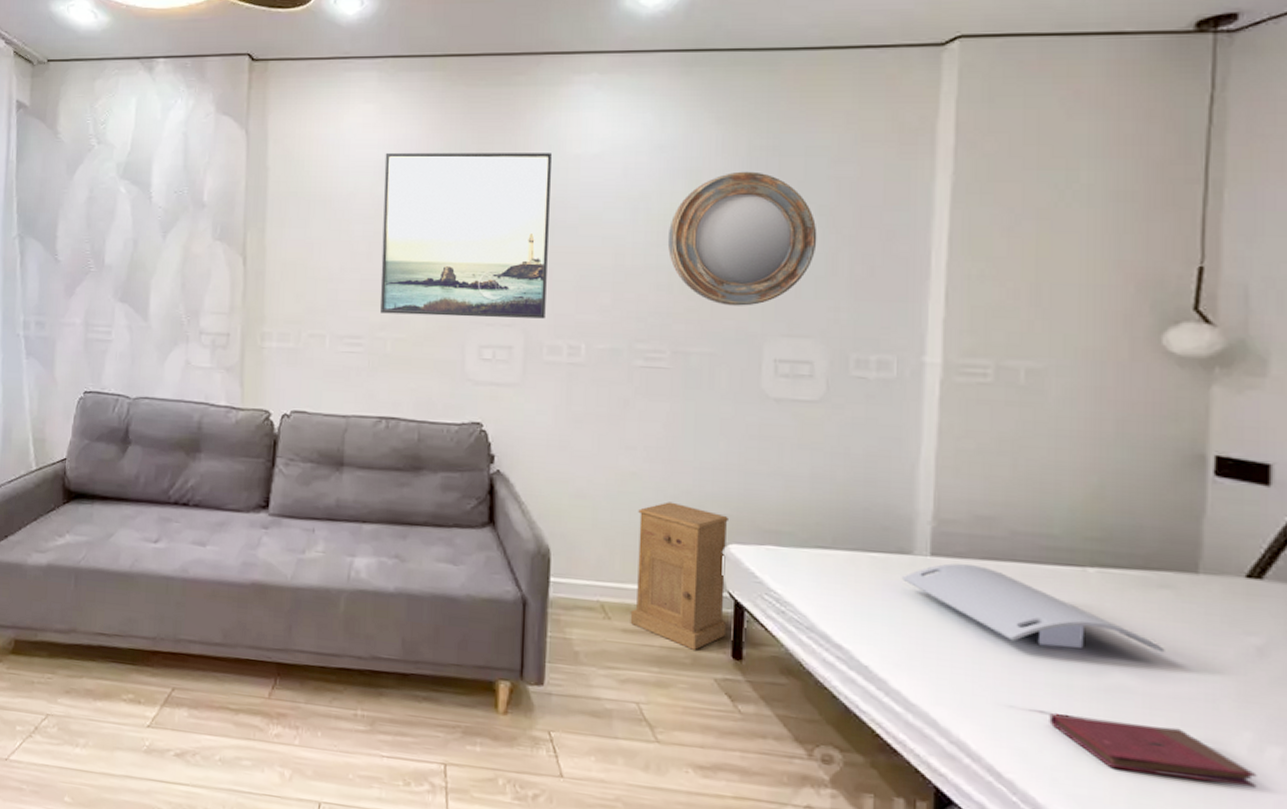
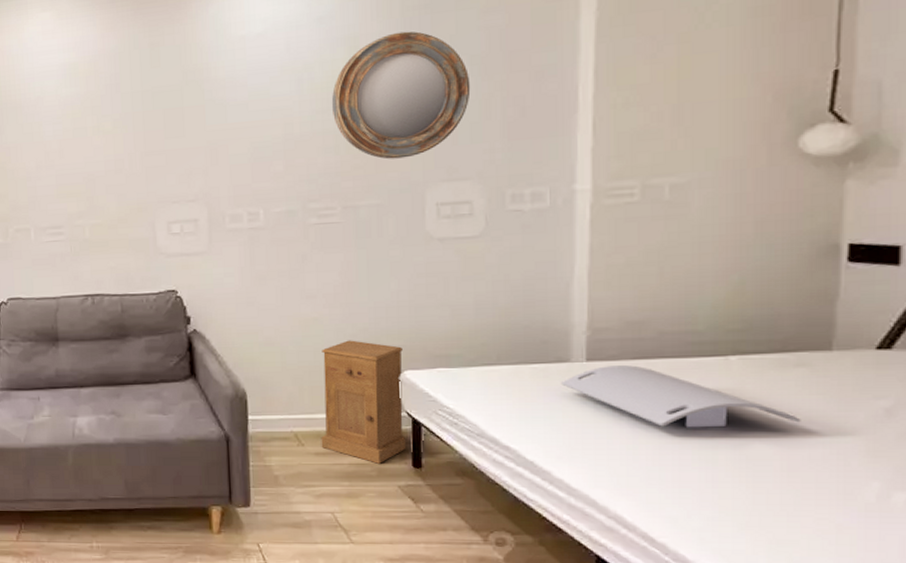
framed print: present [380,152,551,319] -> none [65,37,225,203]
book: present [1049,713,1257,788] -> none [697,484,884,528]

